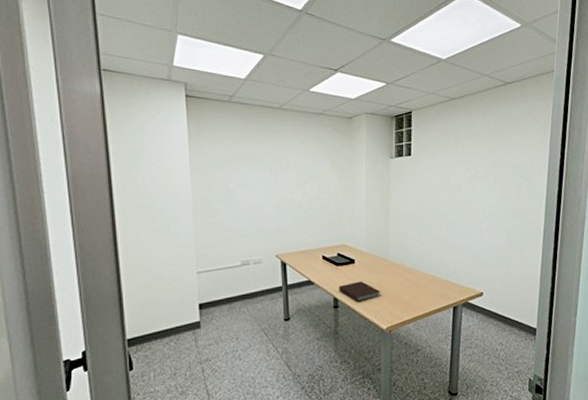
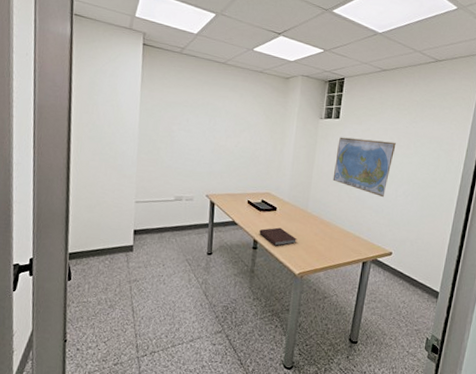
world map: none [411,175,474,235] -> present [332,137,396,198]

